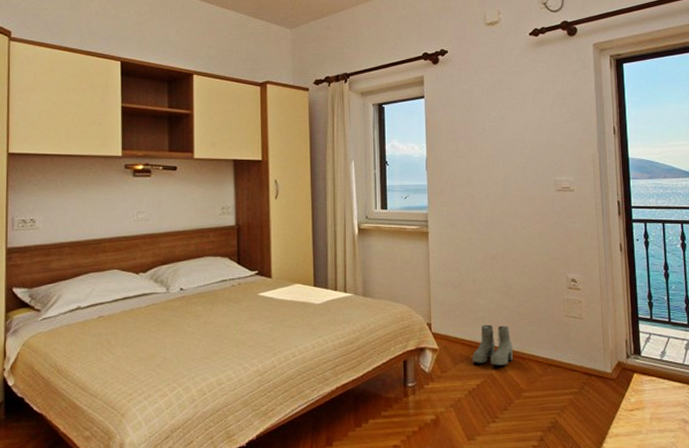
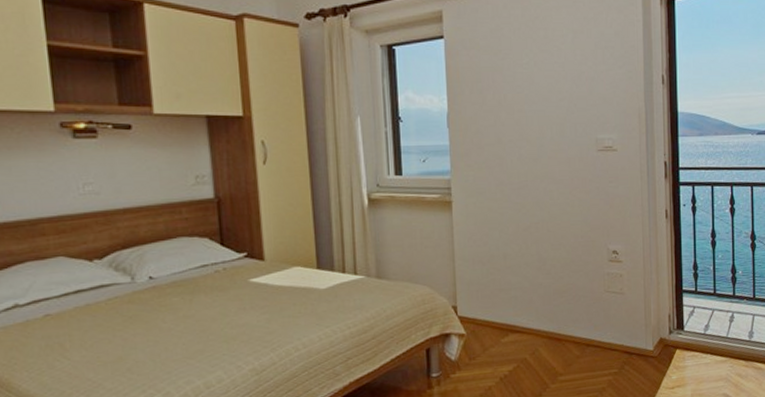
boots: present [472,324,514,366] -> none [503,304,549,349]

